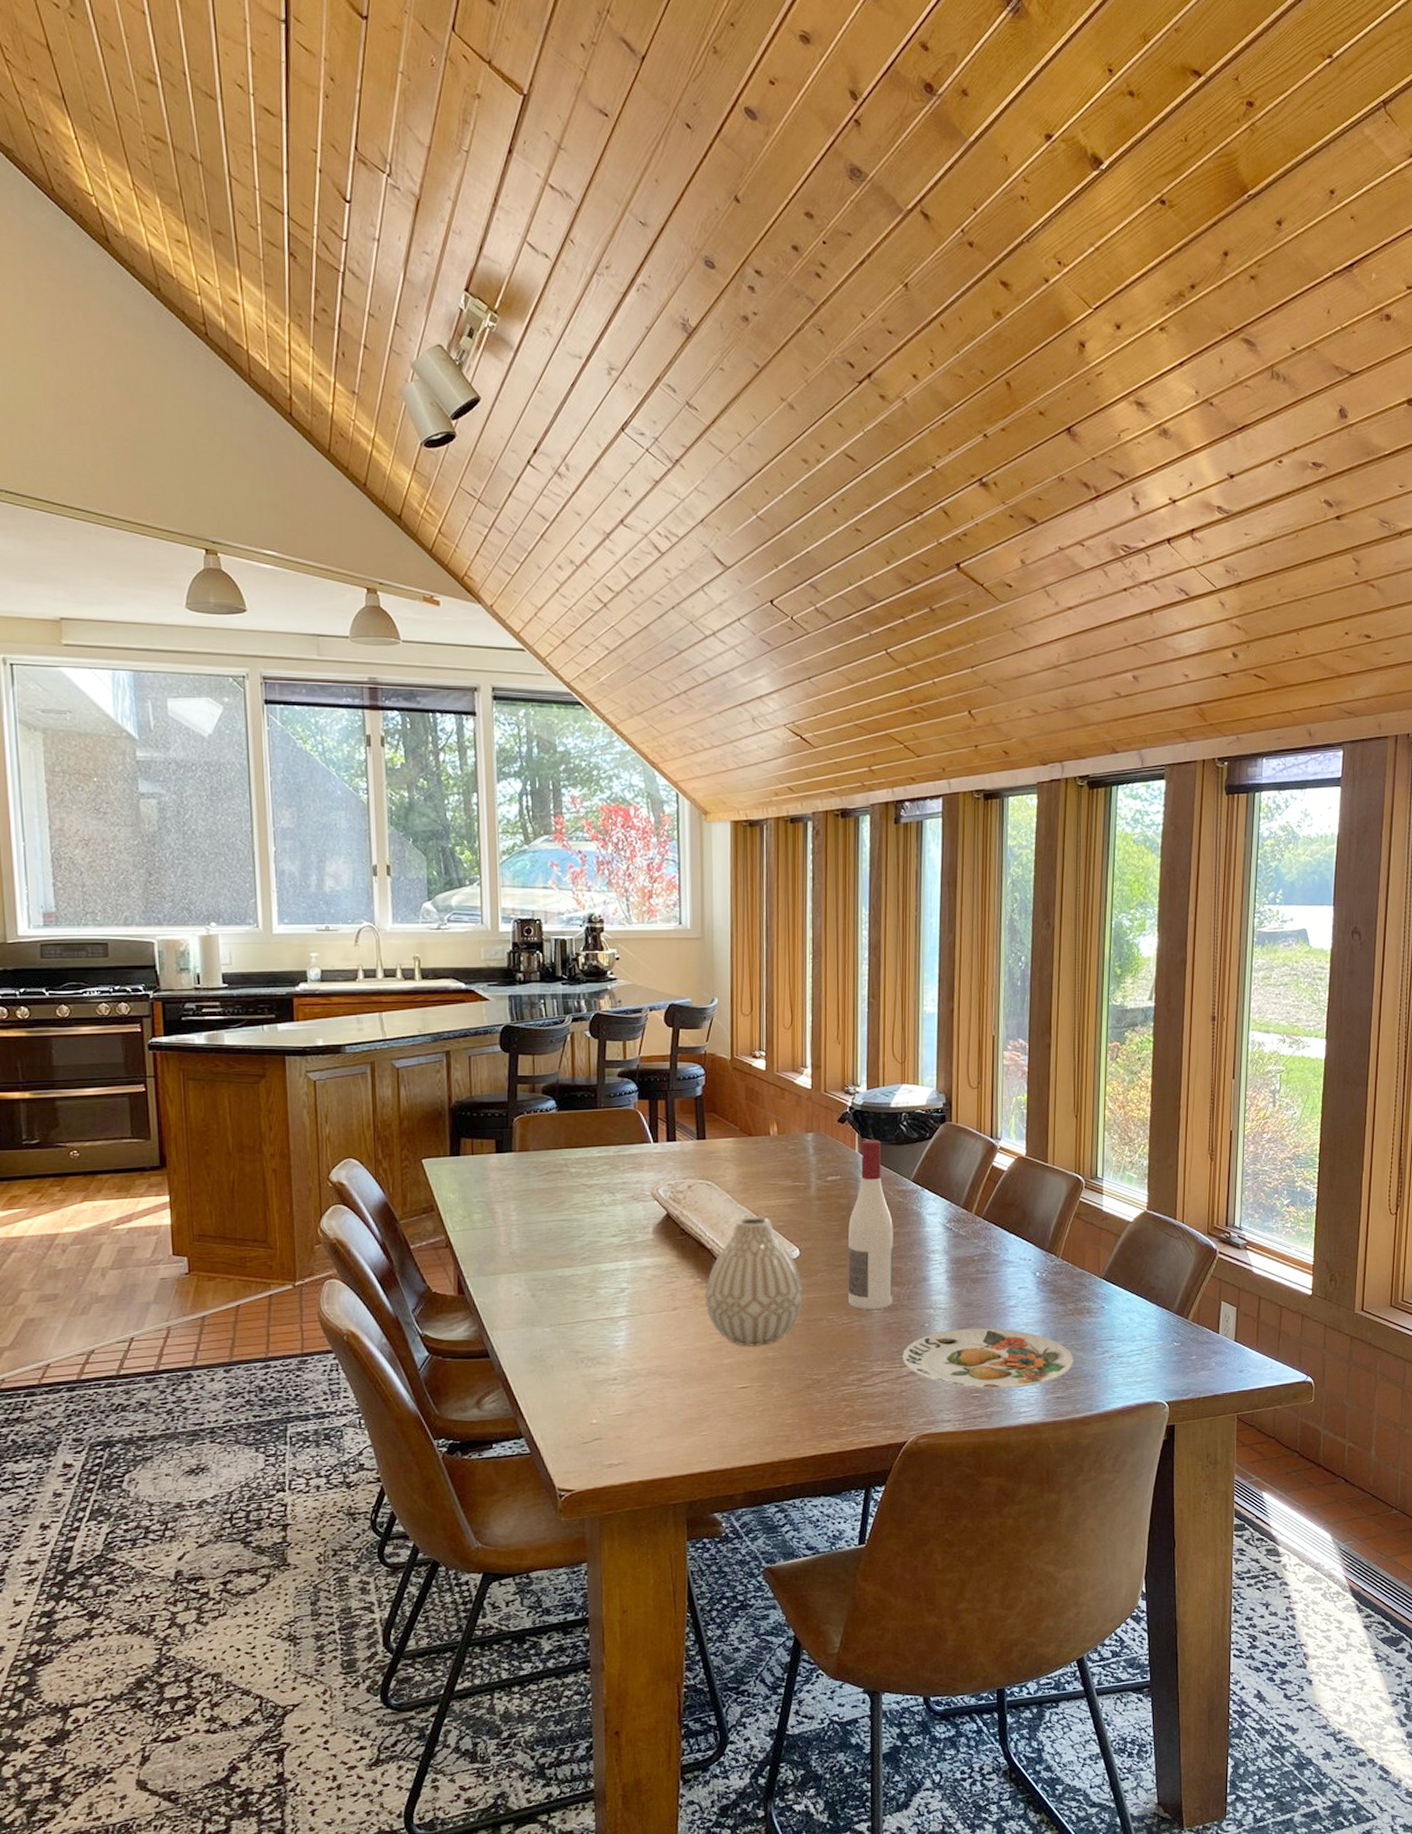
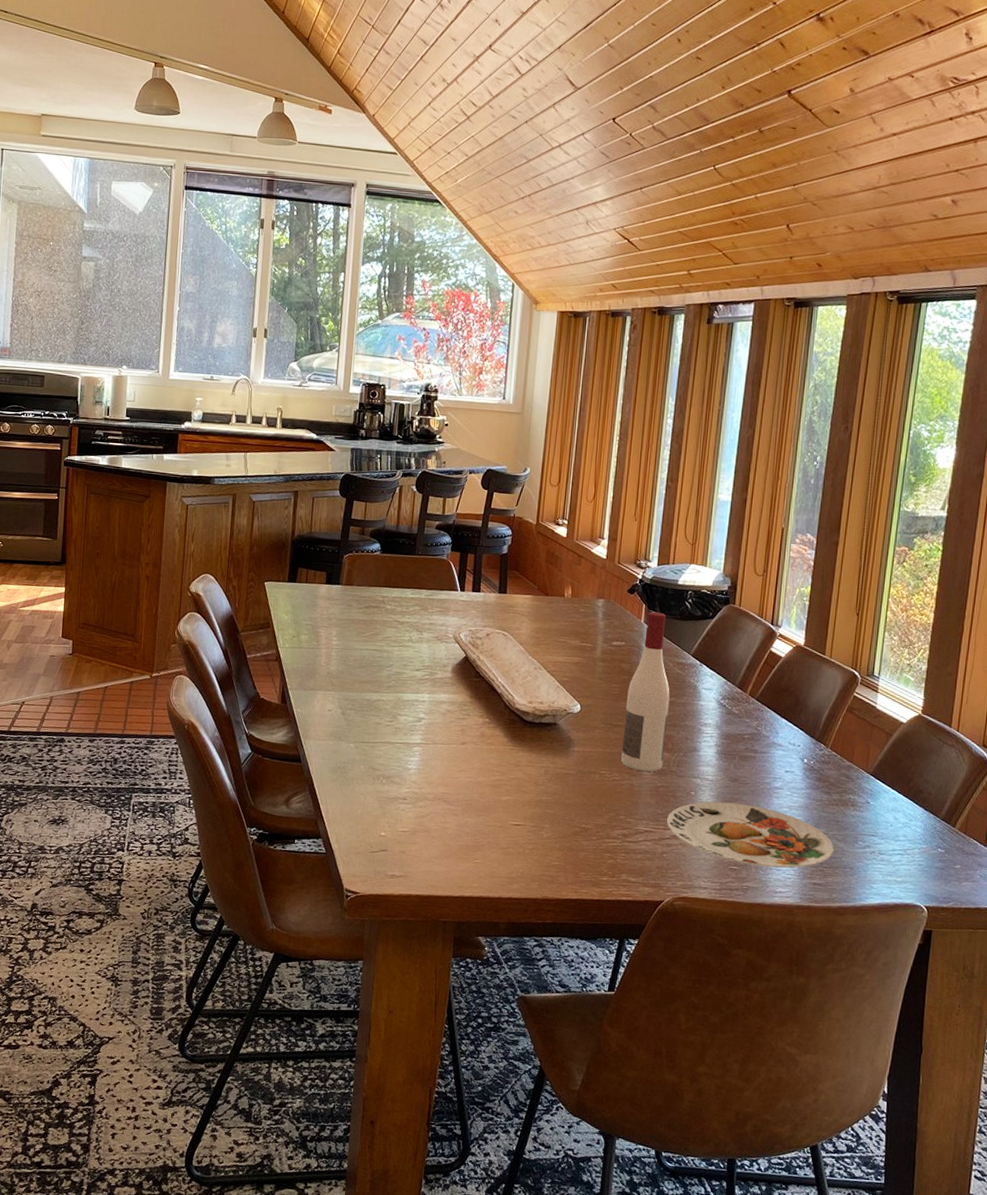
vase: present [705,1215,804,1347] -> none [491,669,581,790]

